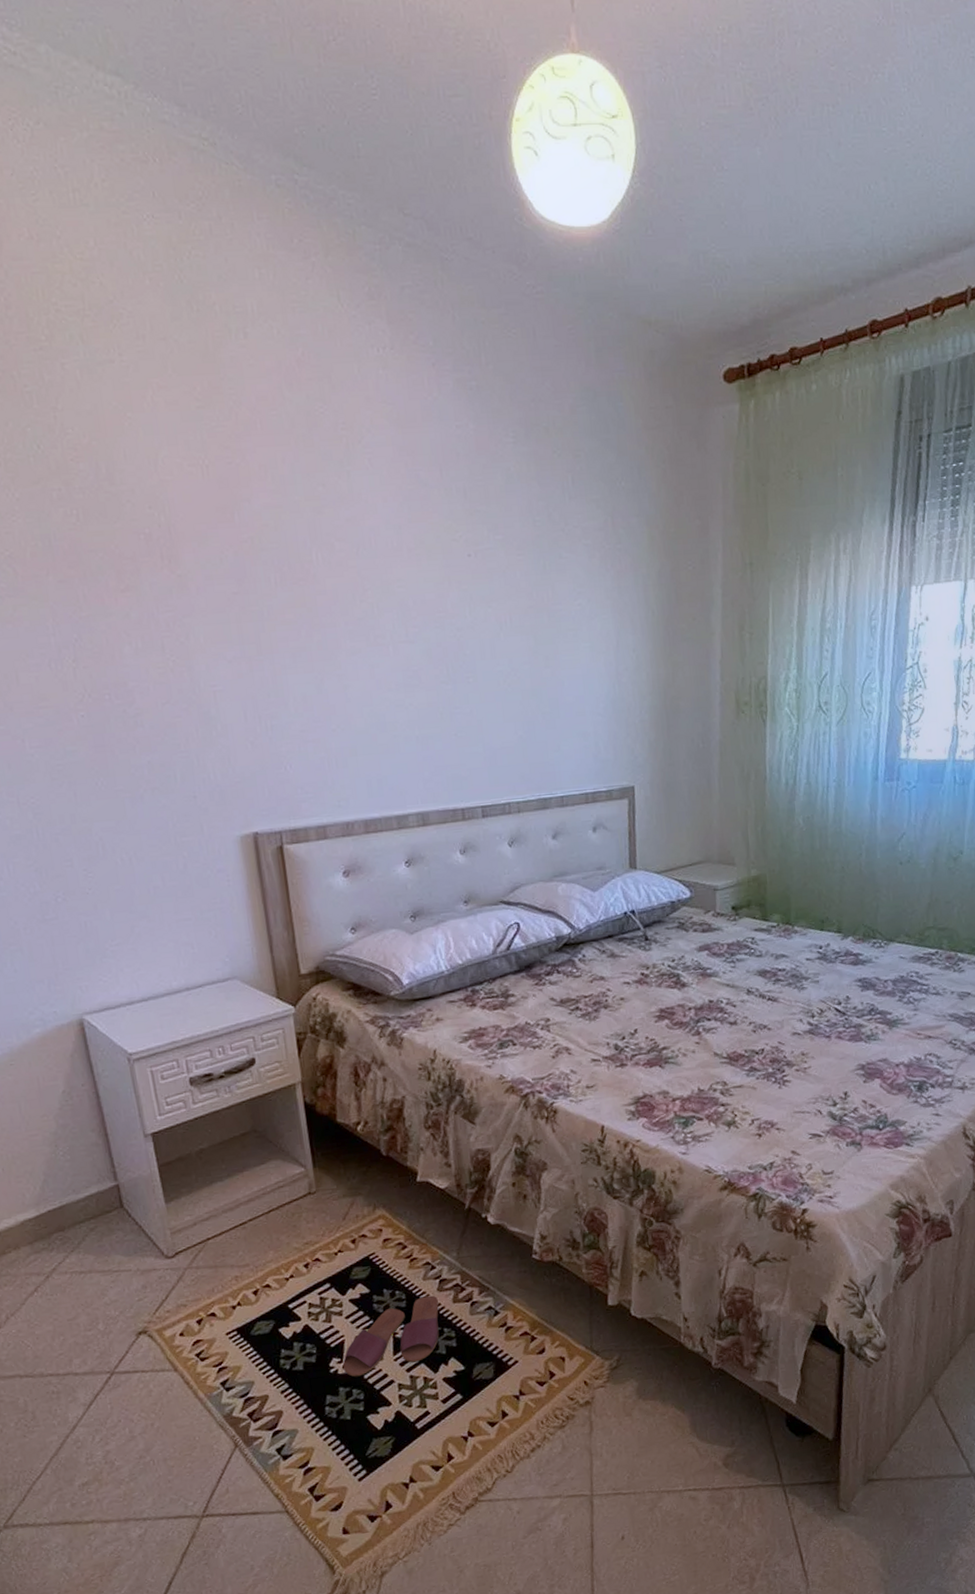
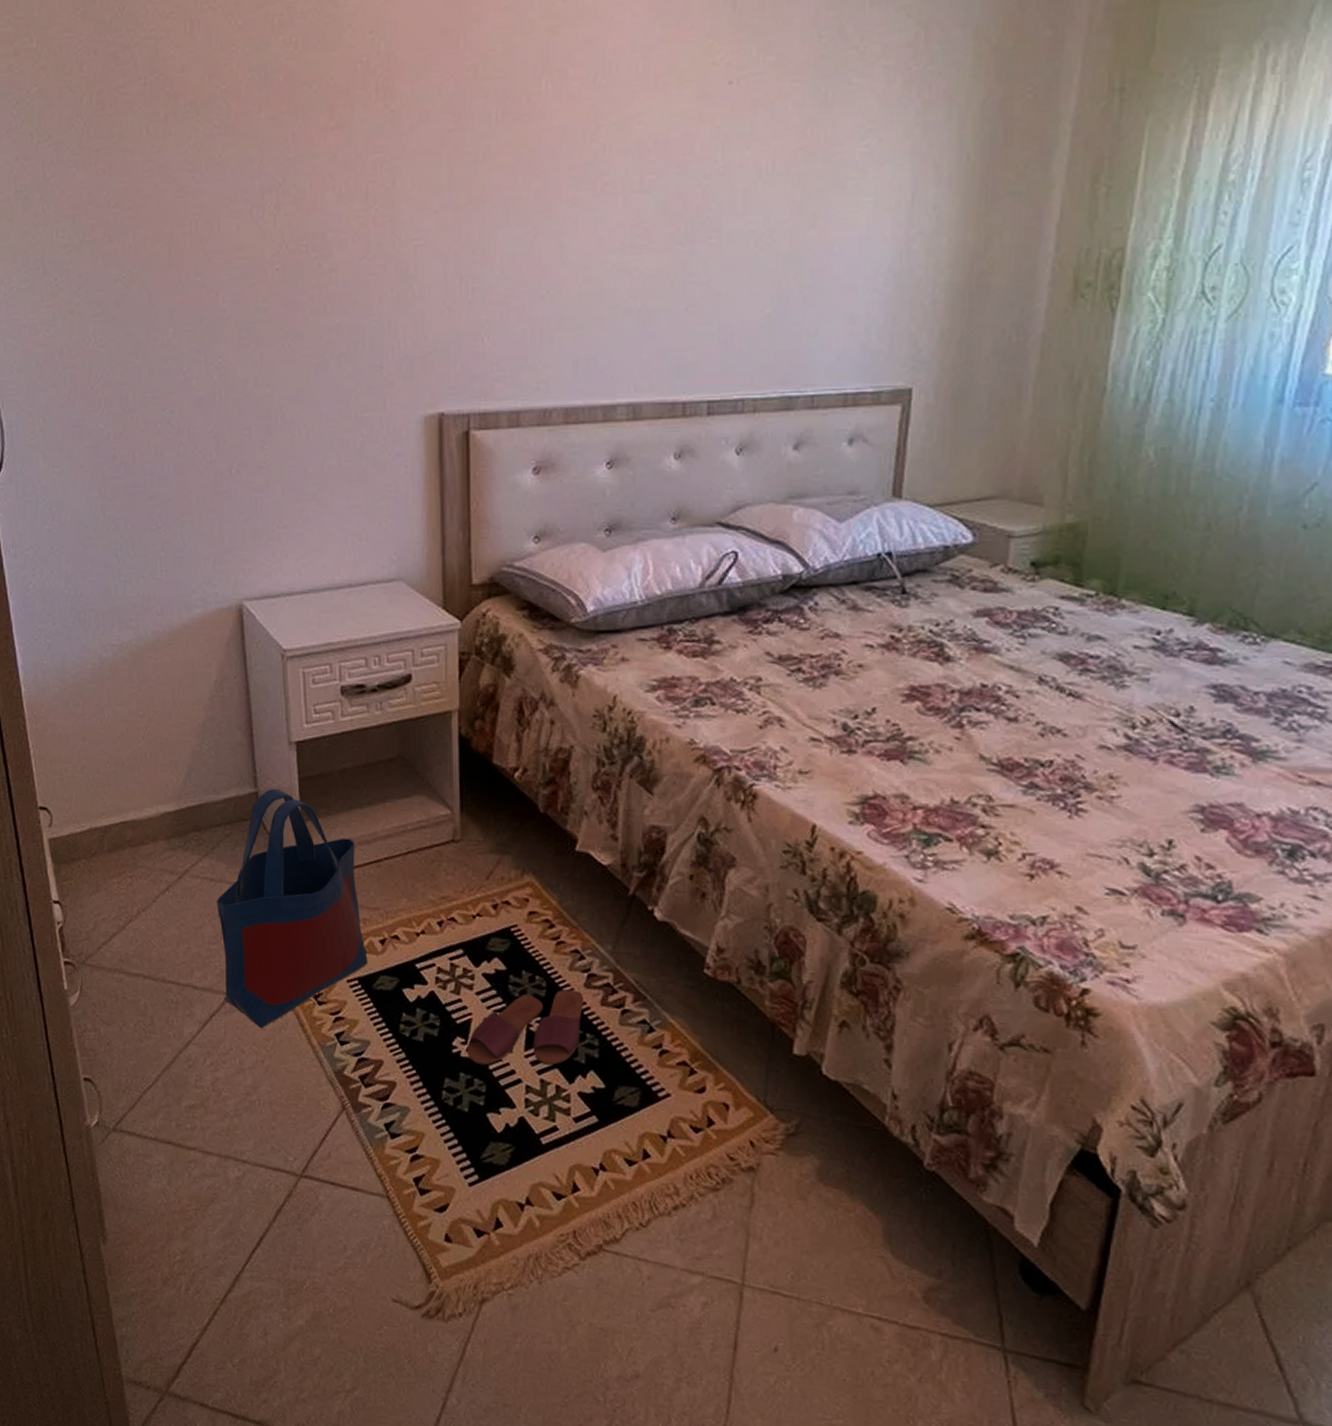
tote bag: none [88,1178,244,1395] -> present [216,789,368,1028]

